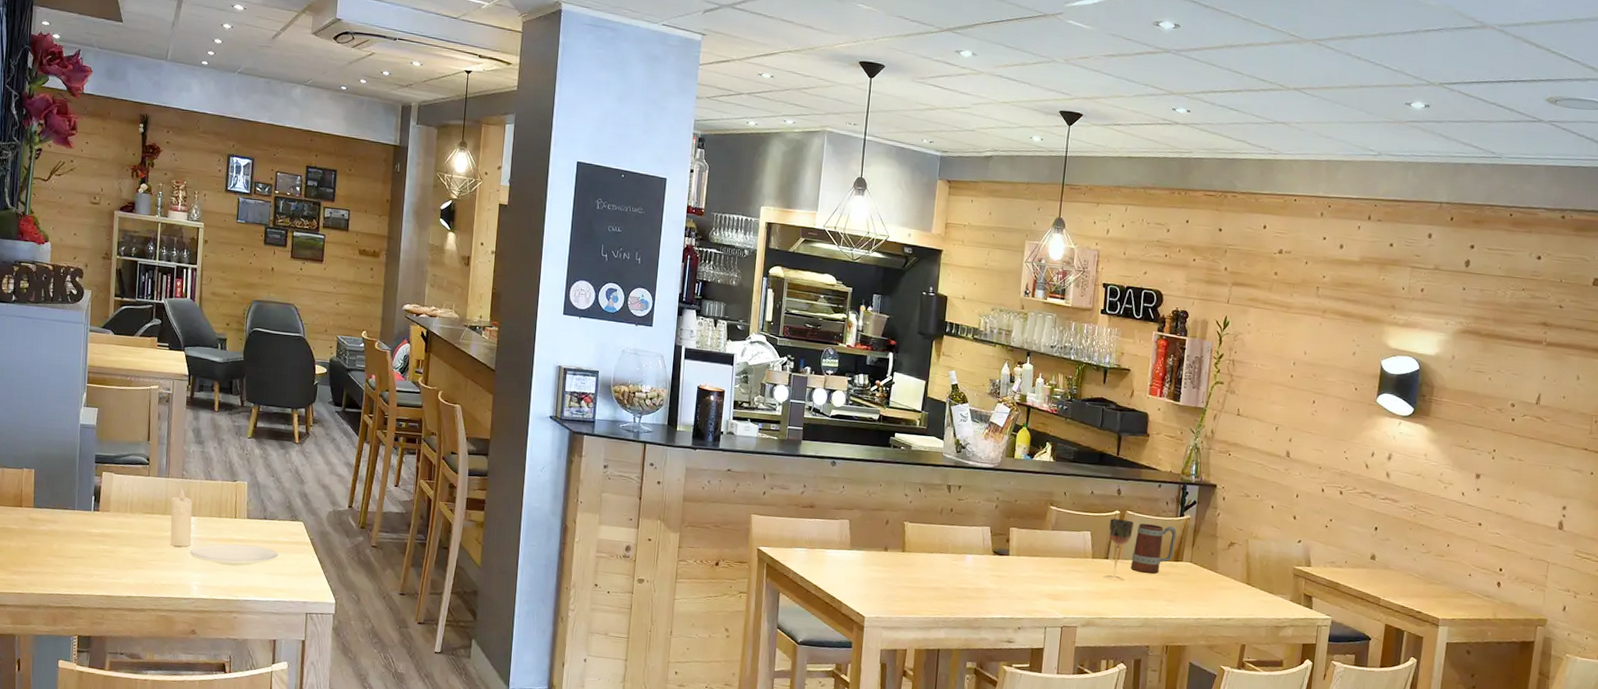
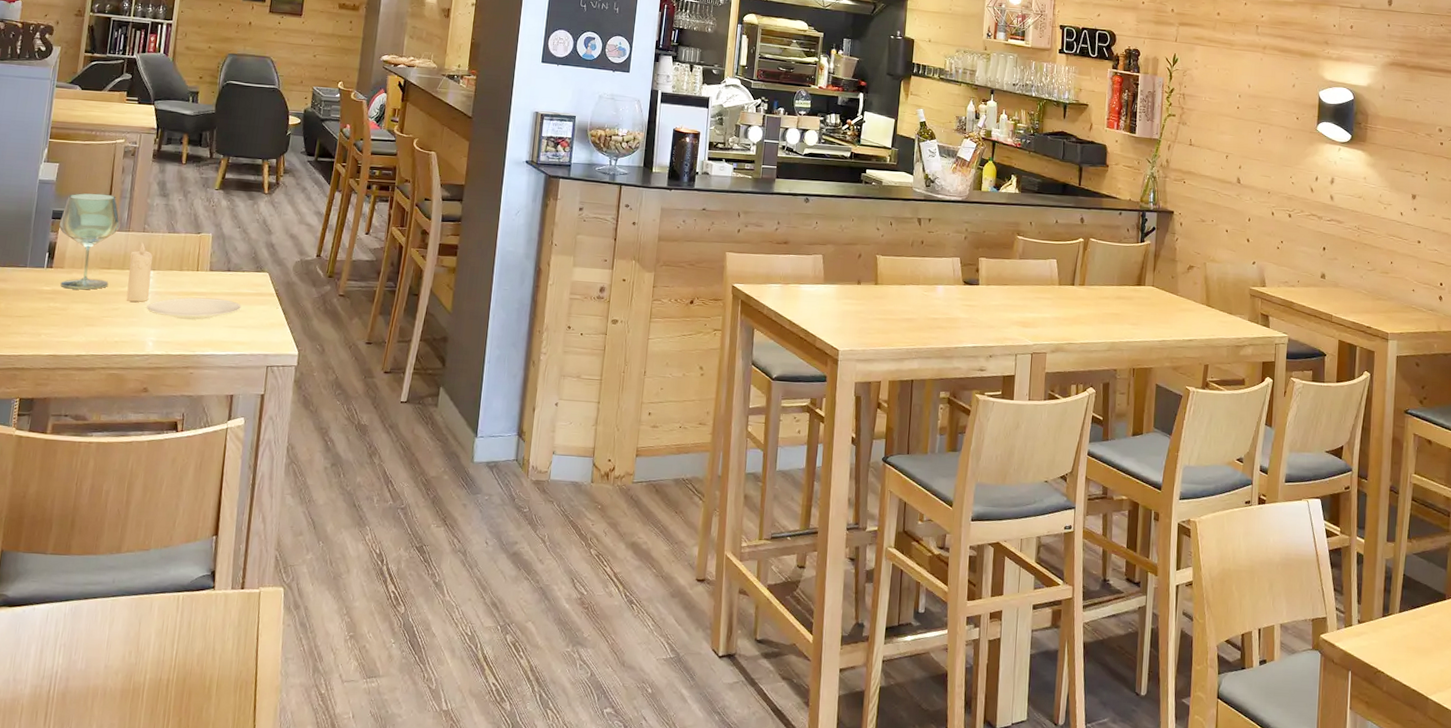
wine glass: none [102,438,160,534] -> present [59,193,121,290]
wineglass: present [1103,518,1134,581] -> none [1070,246,1097,307]
beer mug: present [1130,523,1177,575] -> none [1095,249,1139,299]

